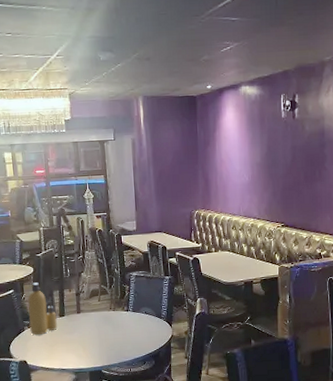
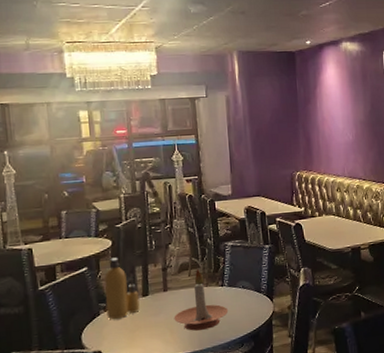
candle holder: none [86,295,133,348] -> present [174,269,229,331]

